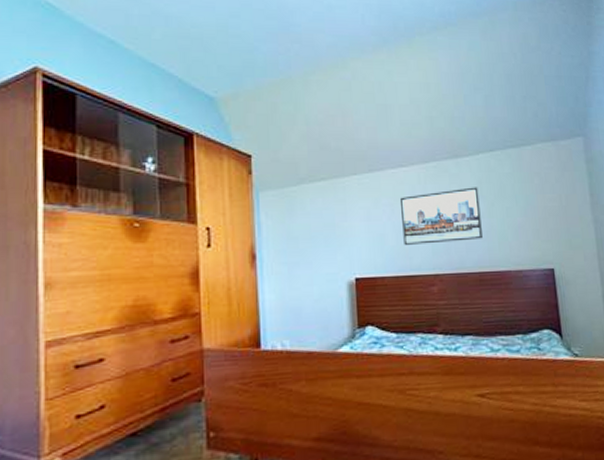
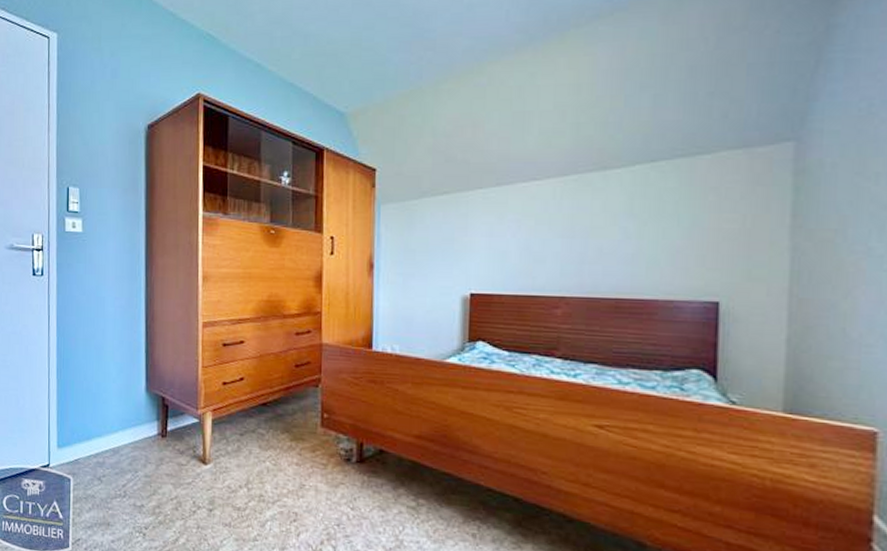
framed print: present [401,187,483,245] -> none [528,203,628,264]

